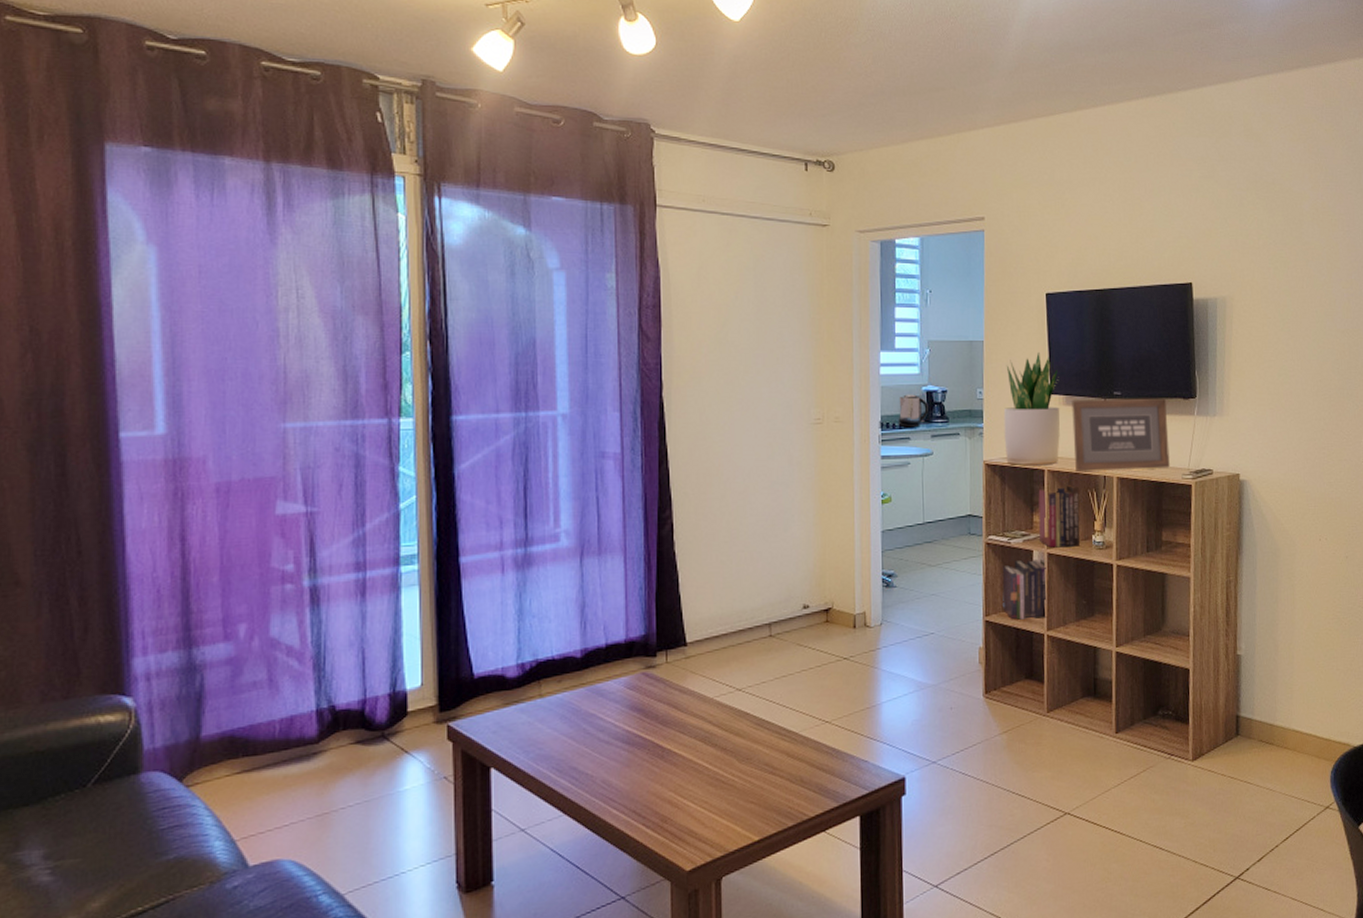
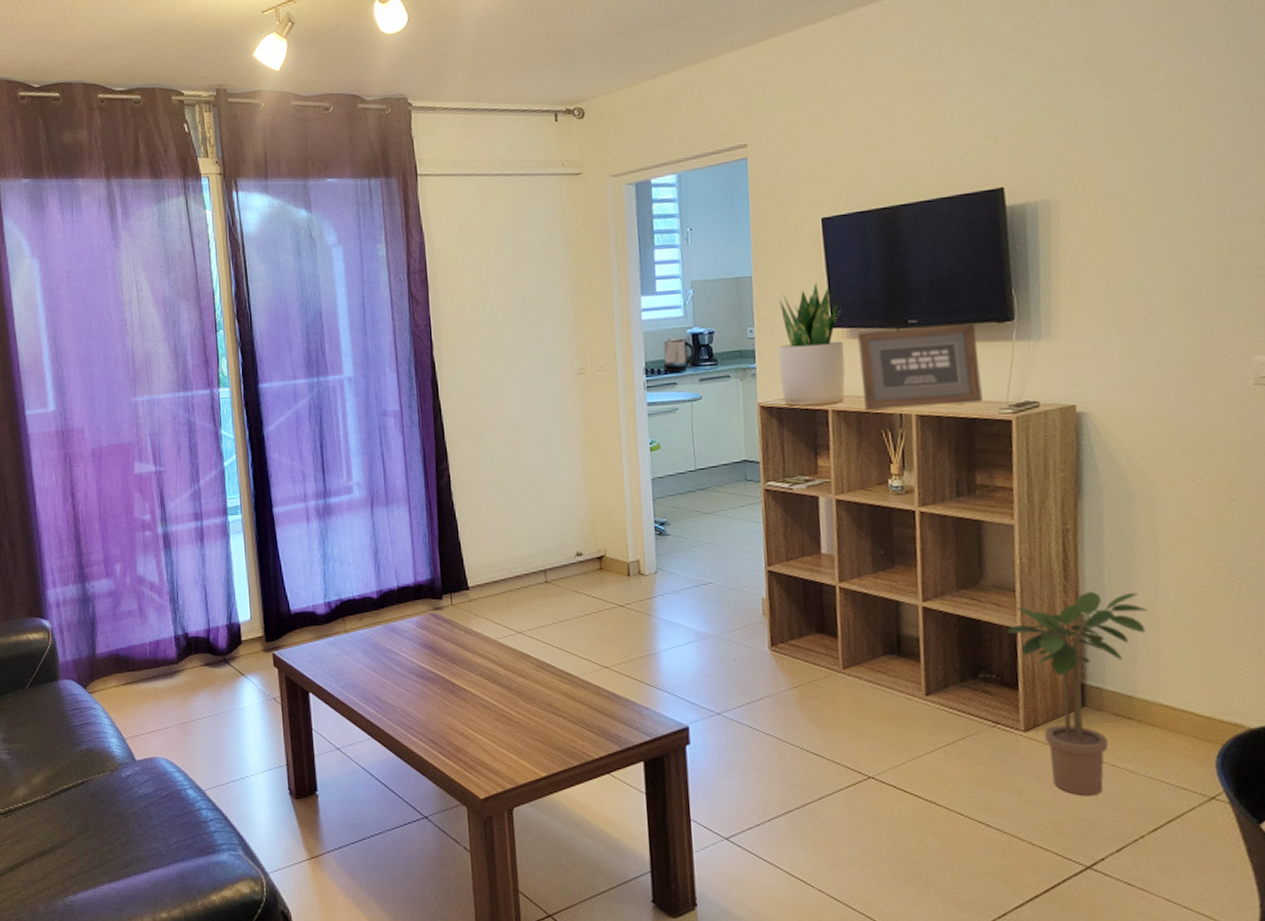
books: present [1002,559,1048,620] -> none [784,506,839,570]
books: present [1038,483,1080,548] -> none [822,423,874,494]
potted plant: none [1182,635,1286,815] -> present [1007,592,1147,797]

